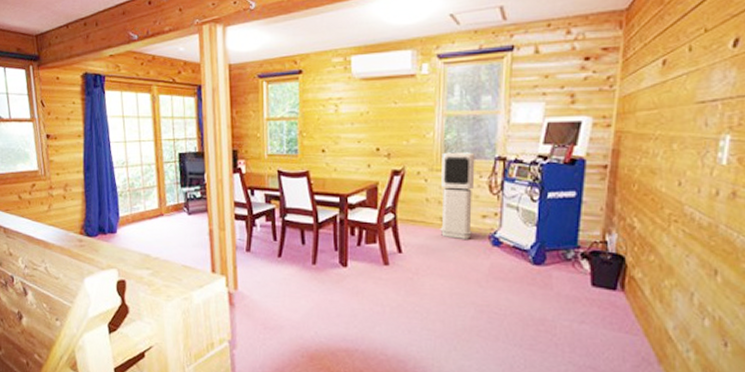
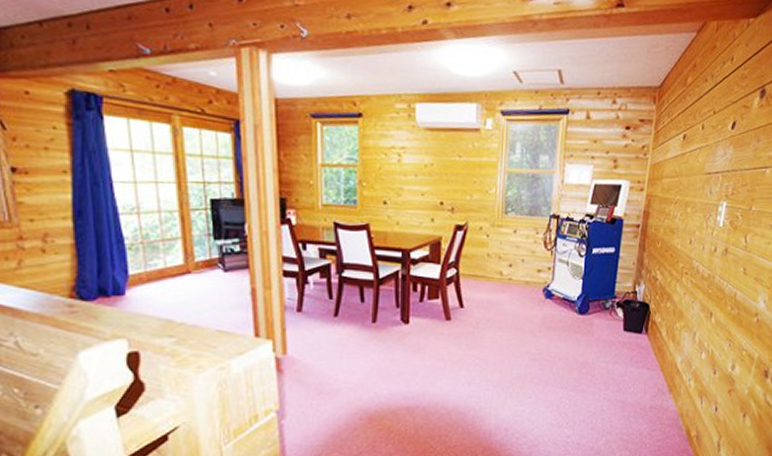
air purifier: present [440,152,475,239] -> none [499,208,533,292]

